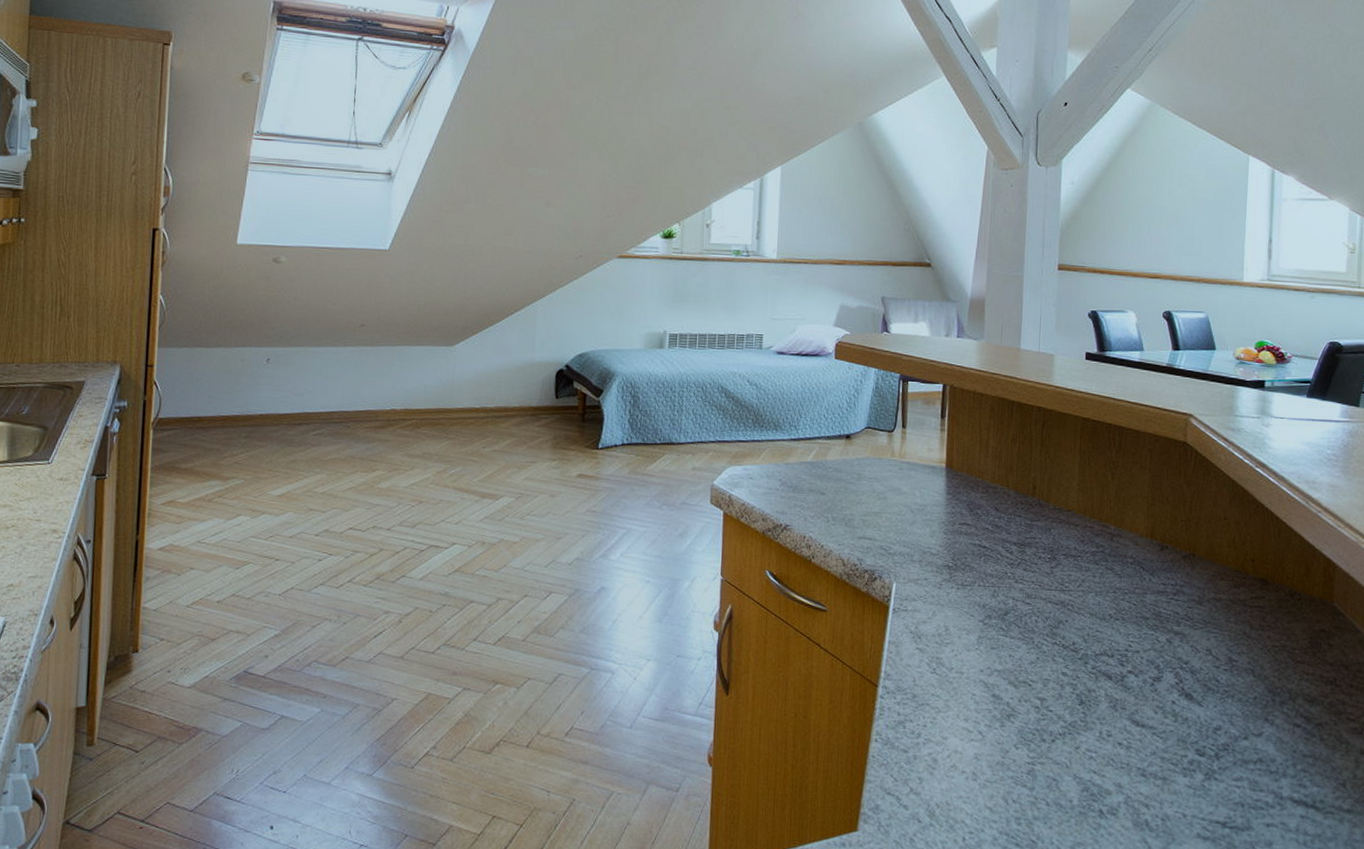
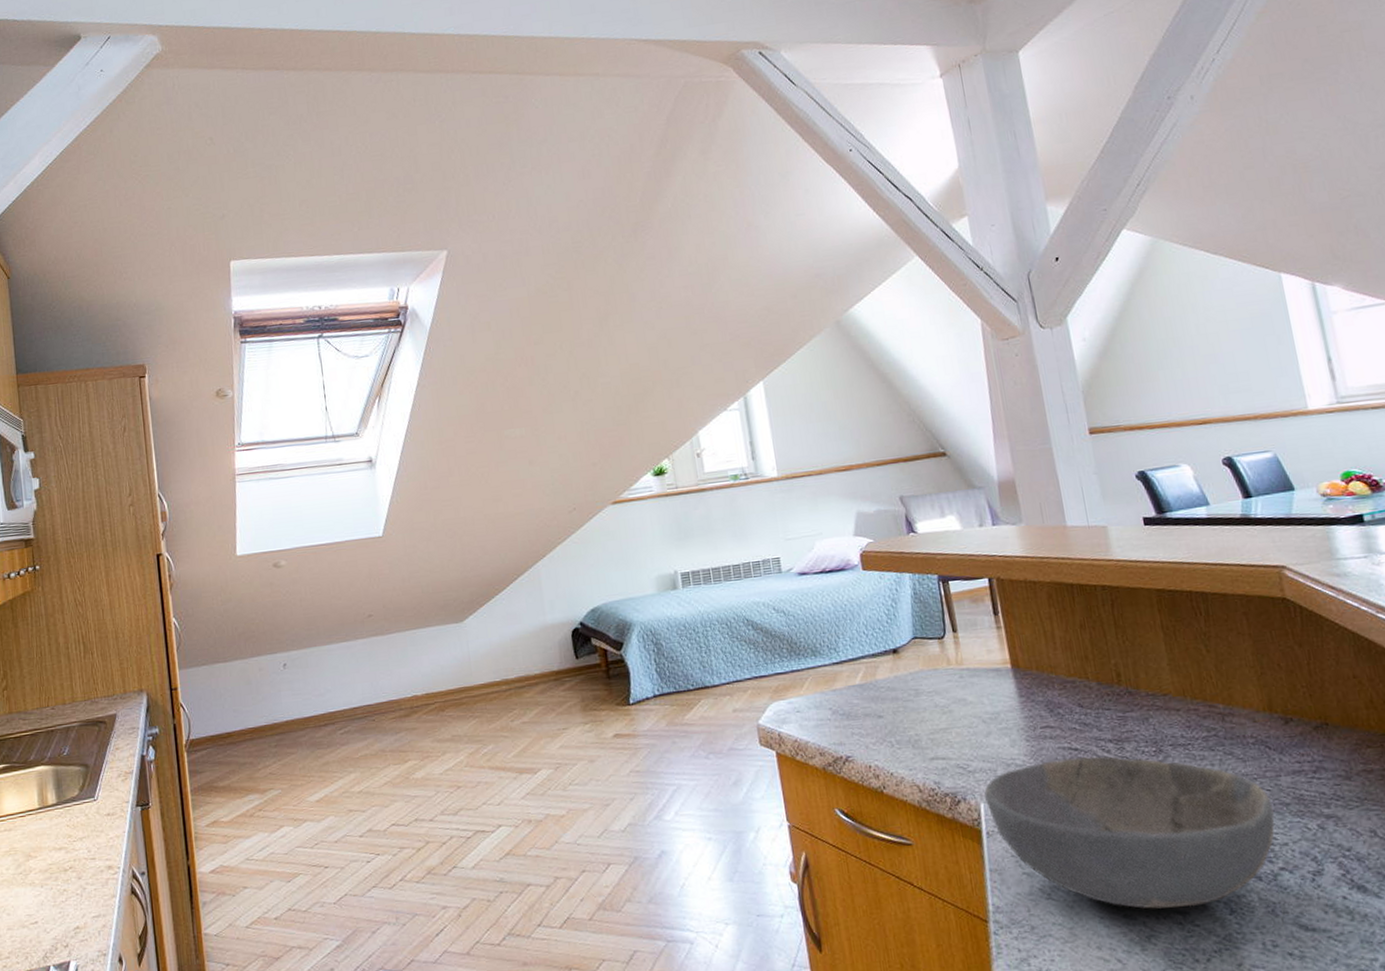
bowl: none [897,554,1134,695] -> present [983,756,1275,909]

